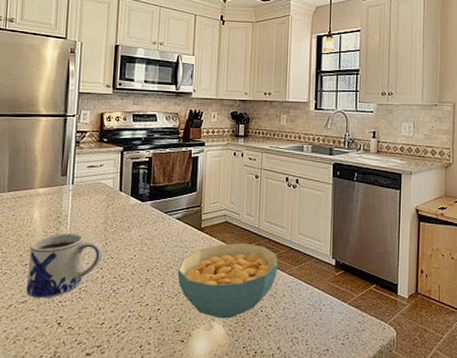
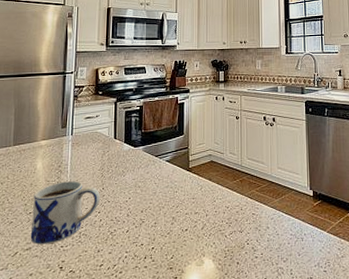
cereal bowl: present [177,243,278,319] -> none [169,180,261,254]

